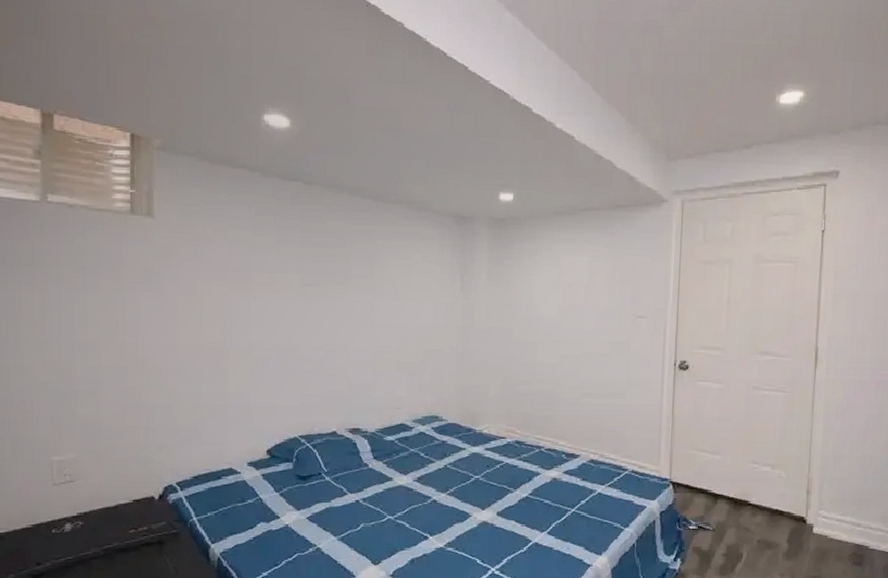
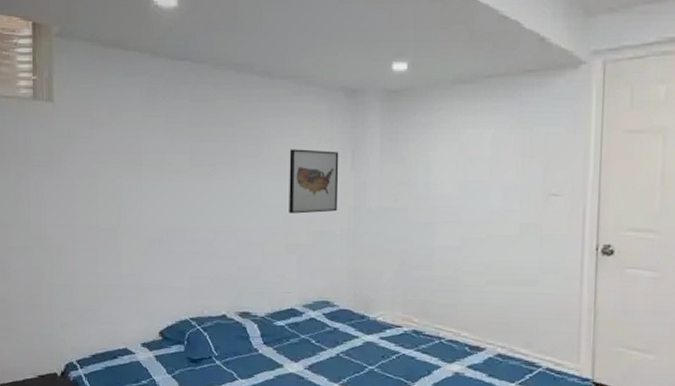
wall art: none [400,271,449,333] -> present [289,149,339,214]

